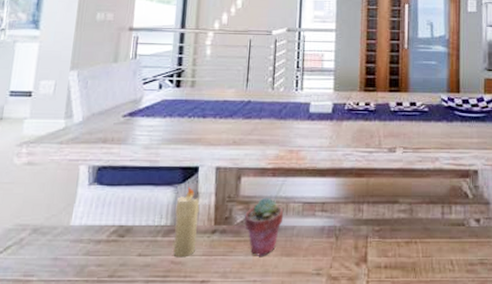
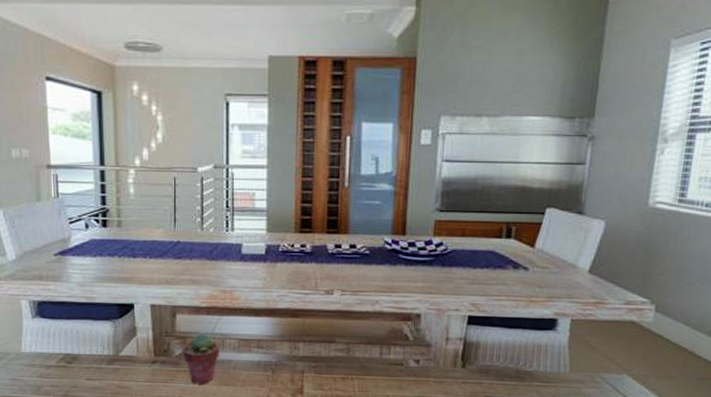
candle: present [173,186,200,258] -> none [116,321,139,383]

